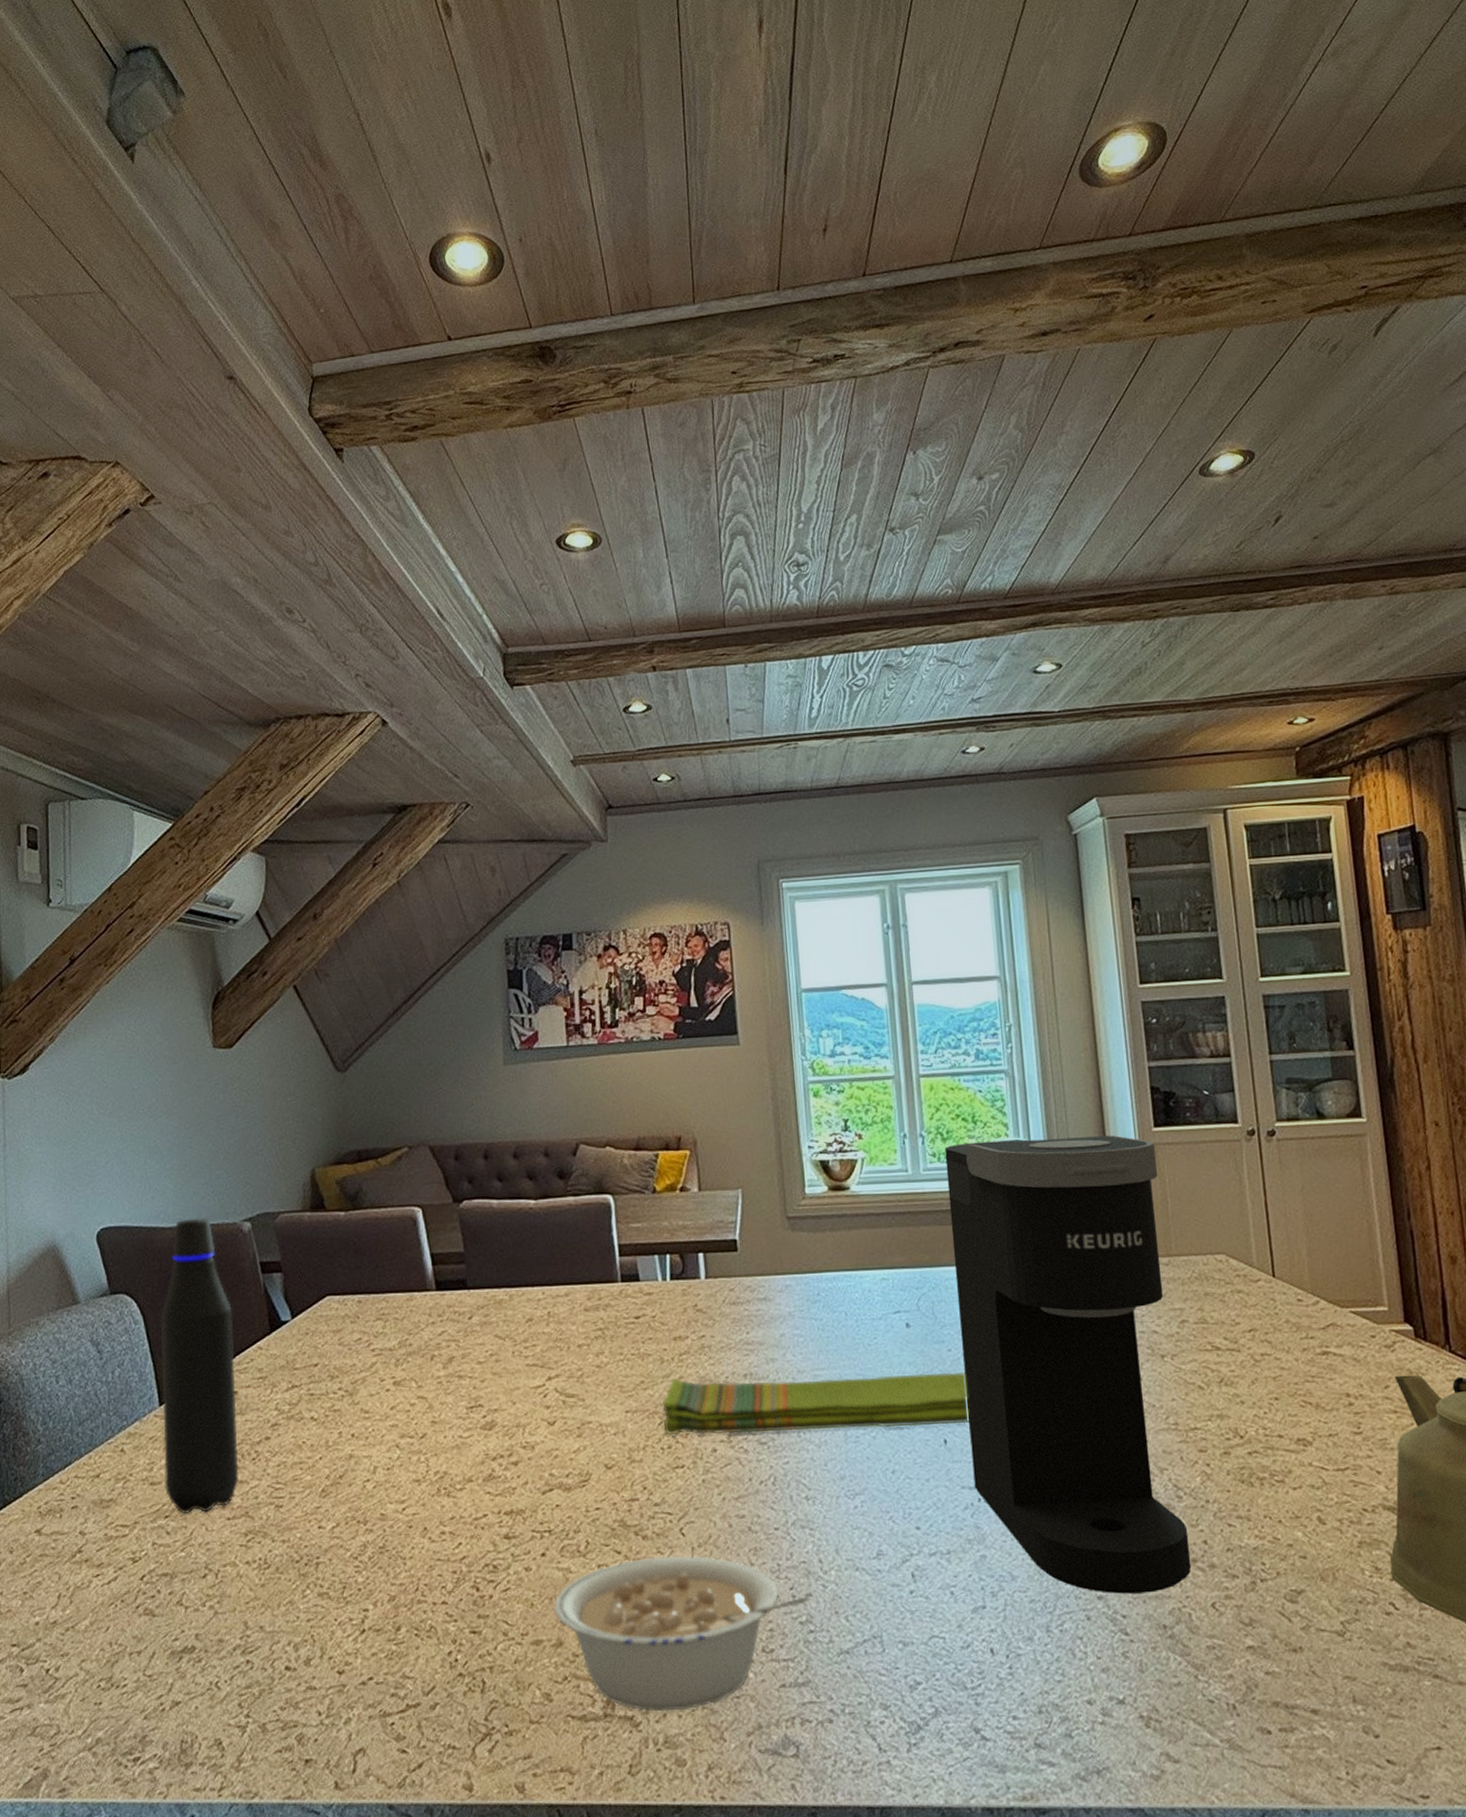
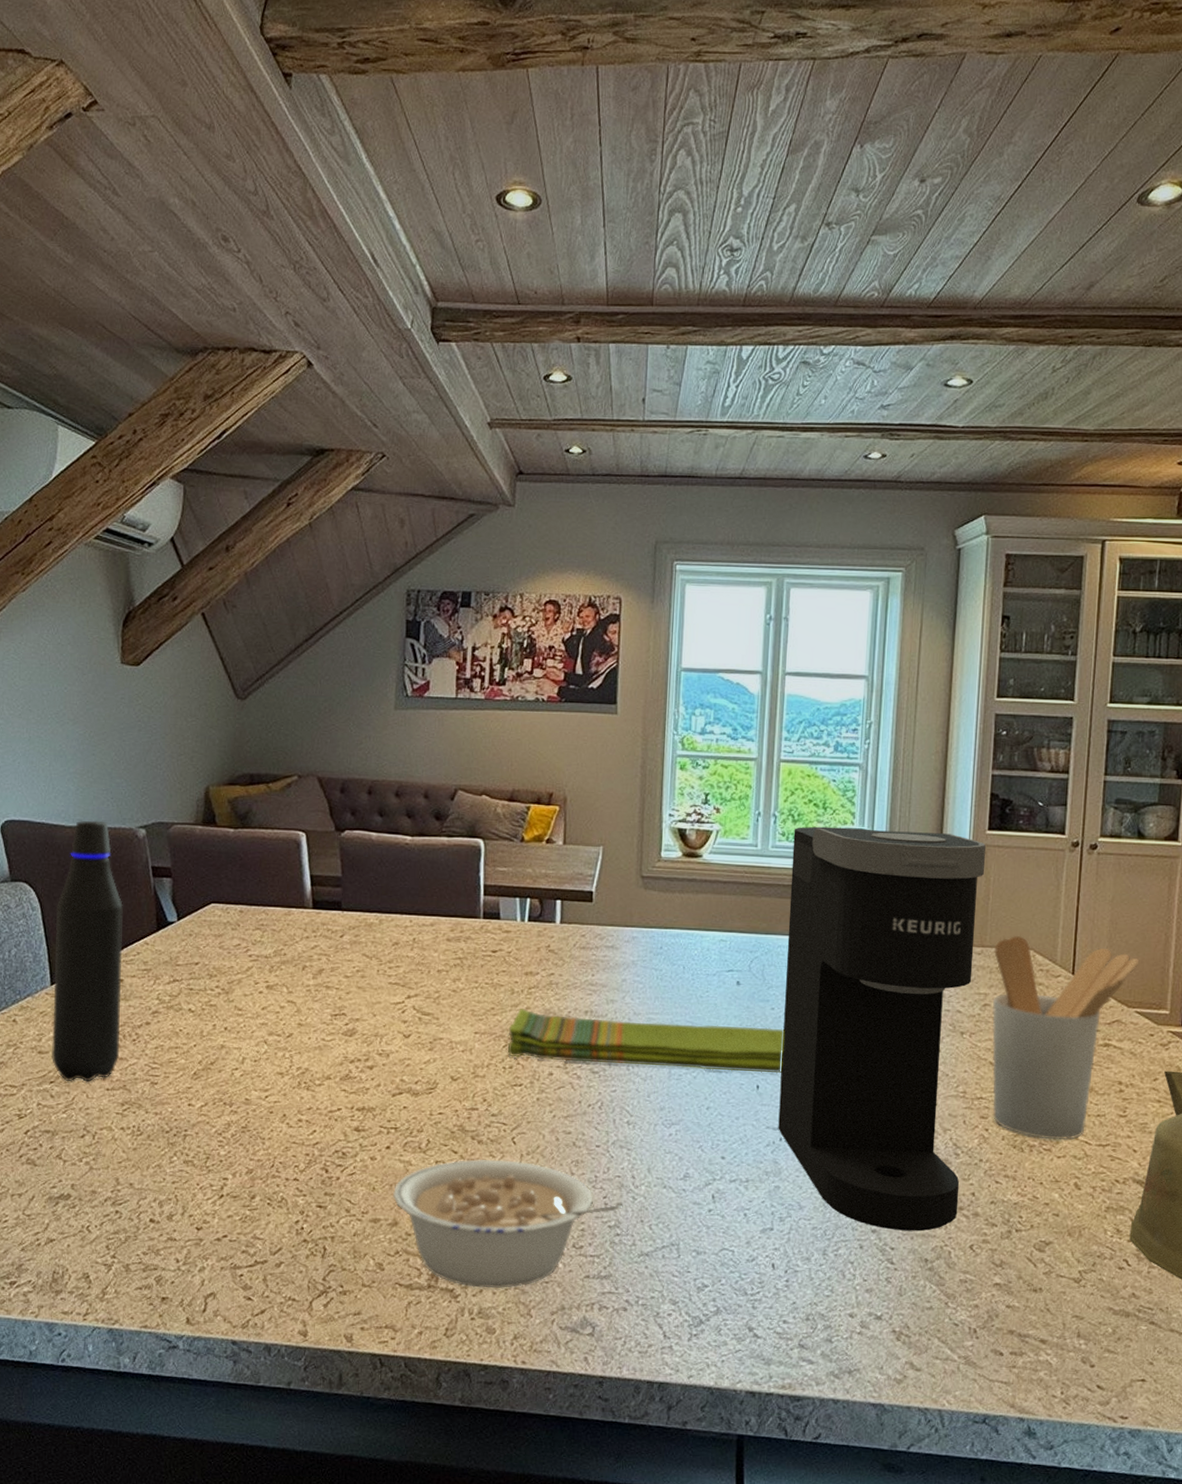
utensil holder: none [1181,1239,1345,1468] -> present [992,935,1140,1140]

